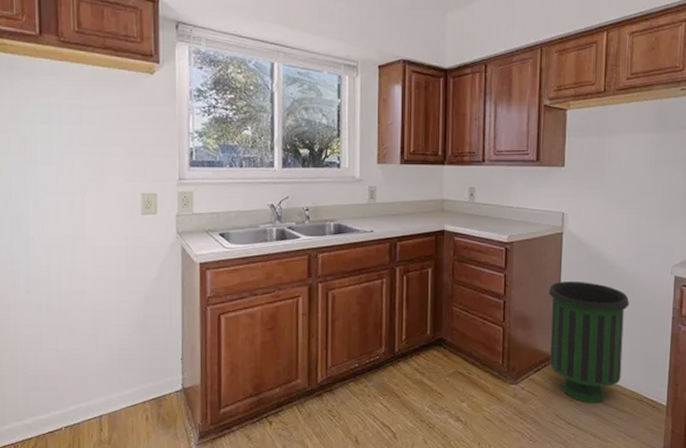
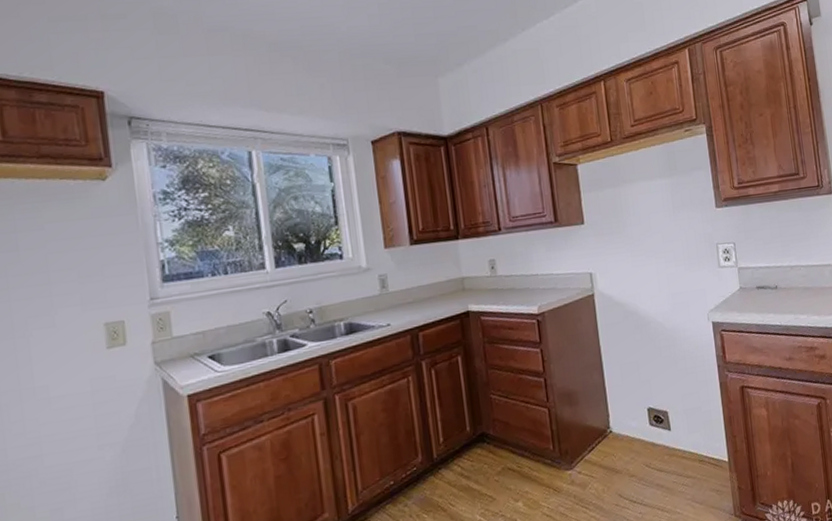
trash can: present [548,280,630,403] -> none [589,342,679,475]

